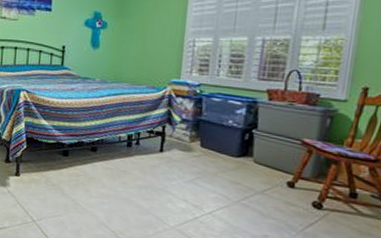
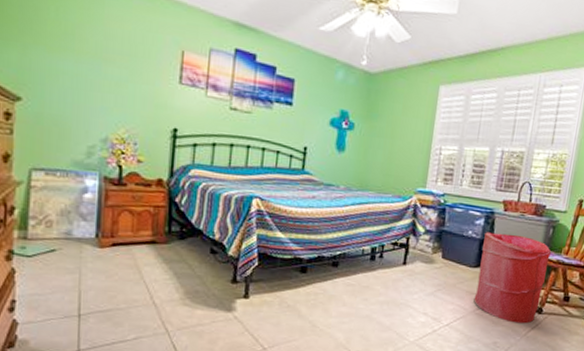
laundry hamper: none [238,121,329,219] -> present [473,232,551,324]

